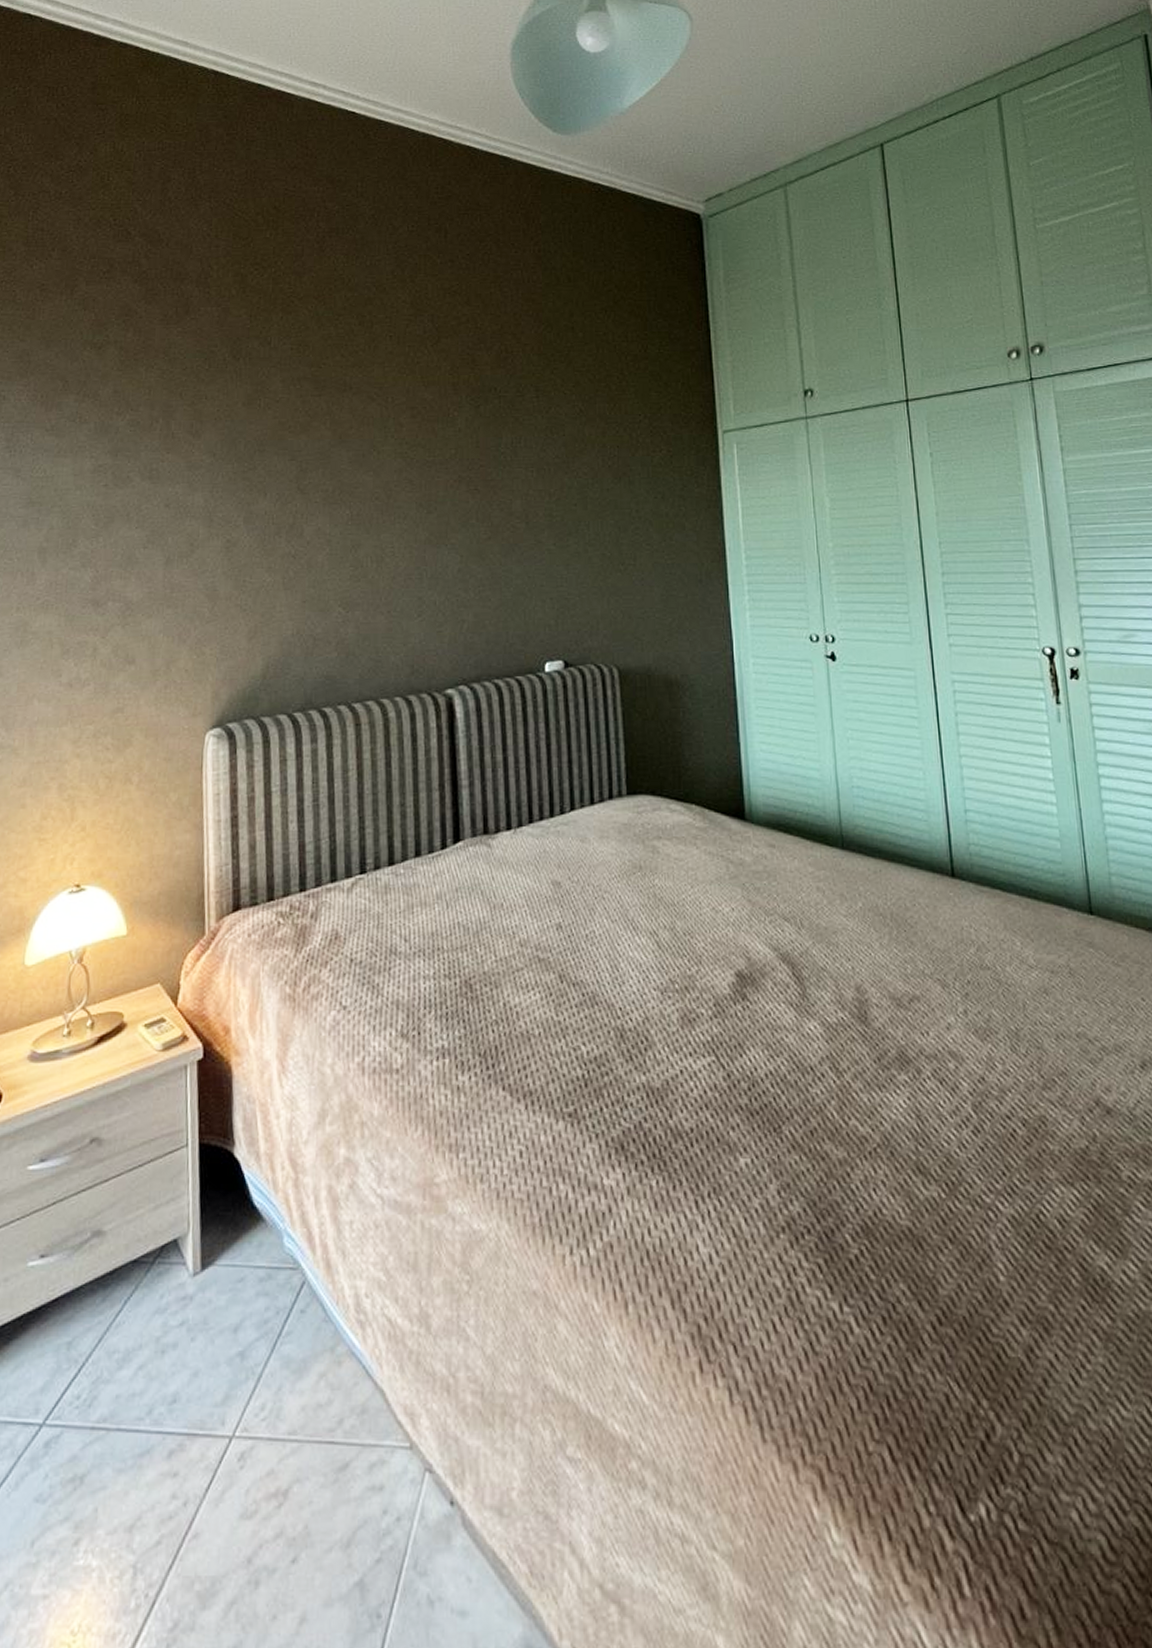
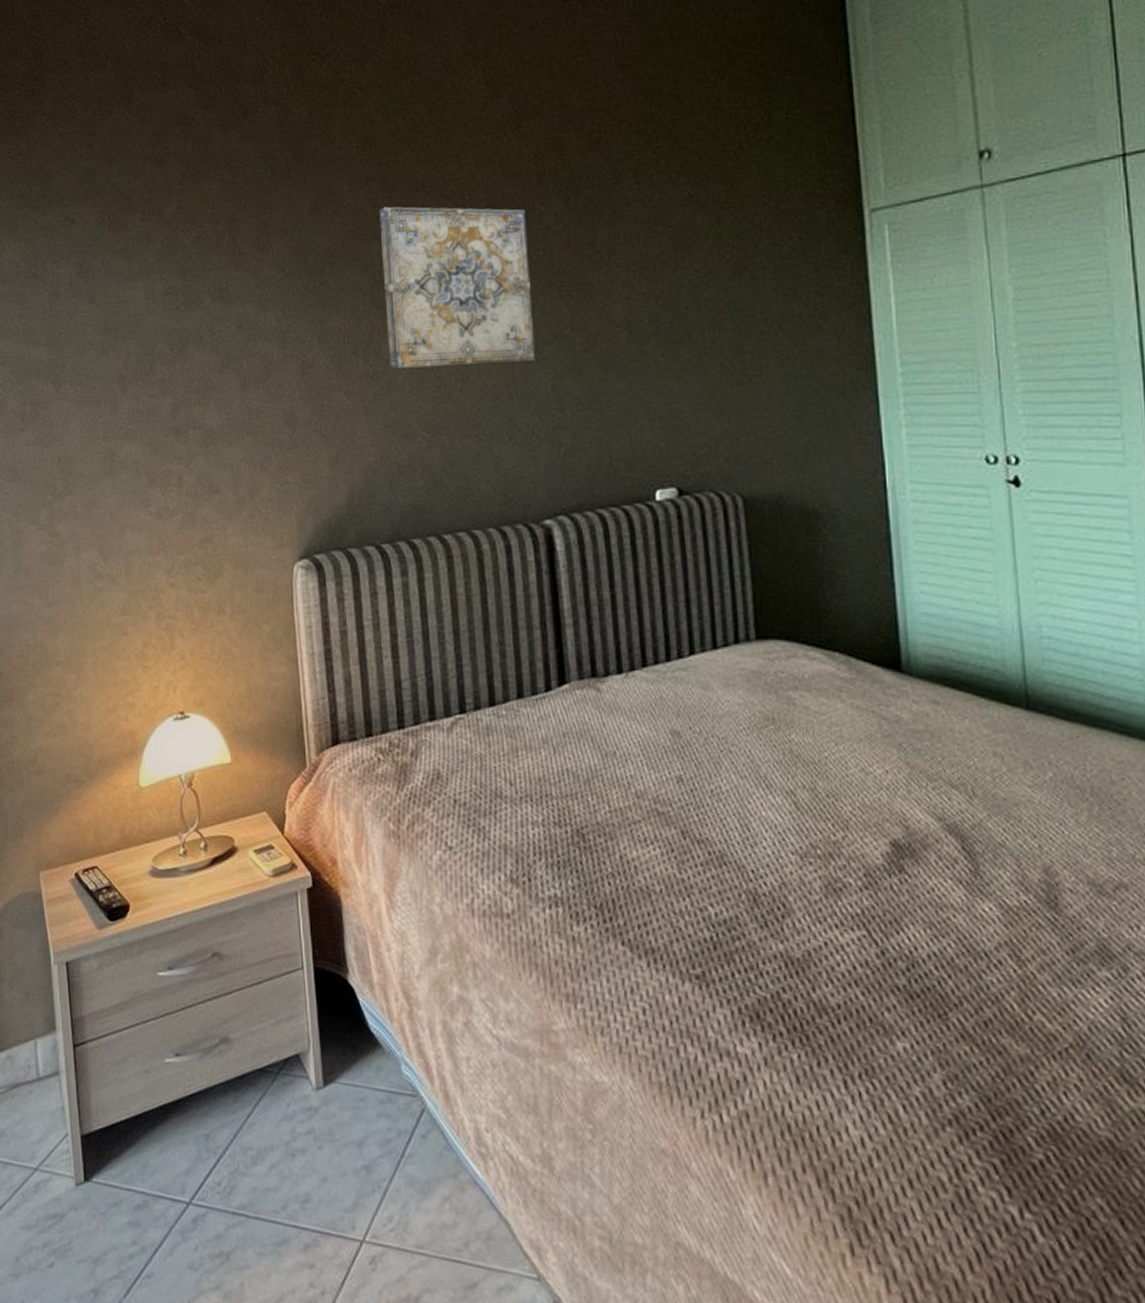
wall art: none [309,403,445,549] -> present [379,206,536,369]

